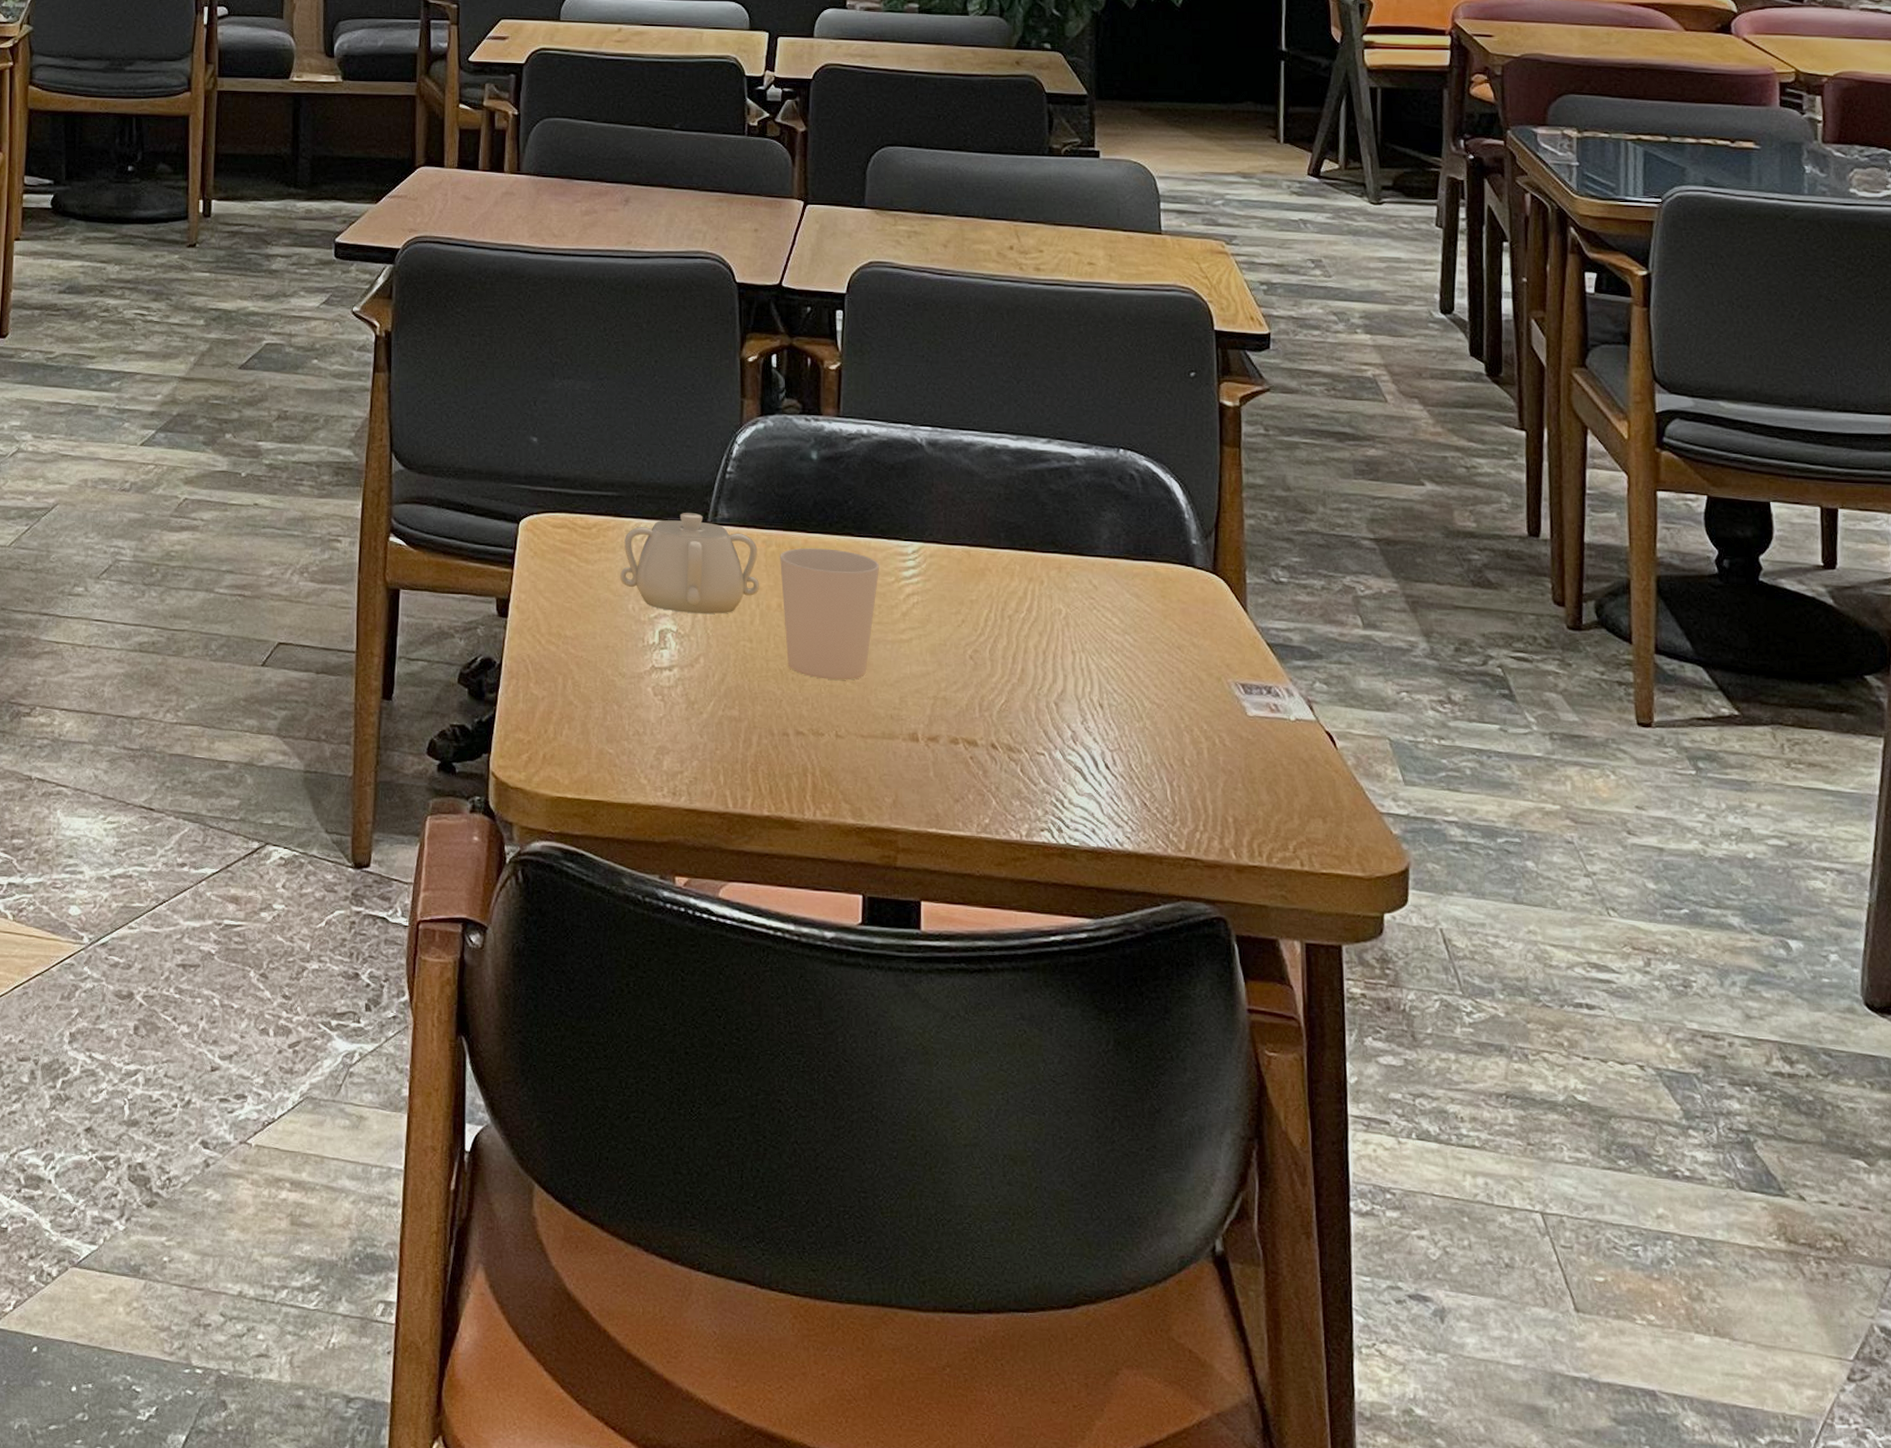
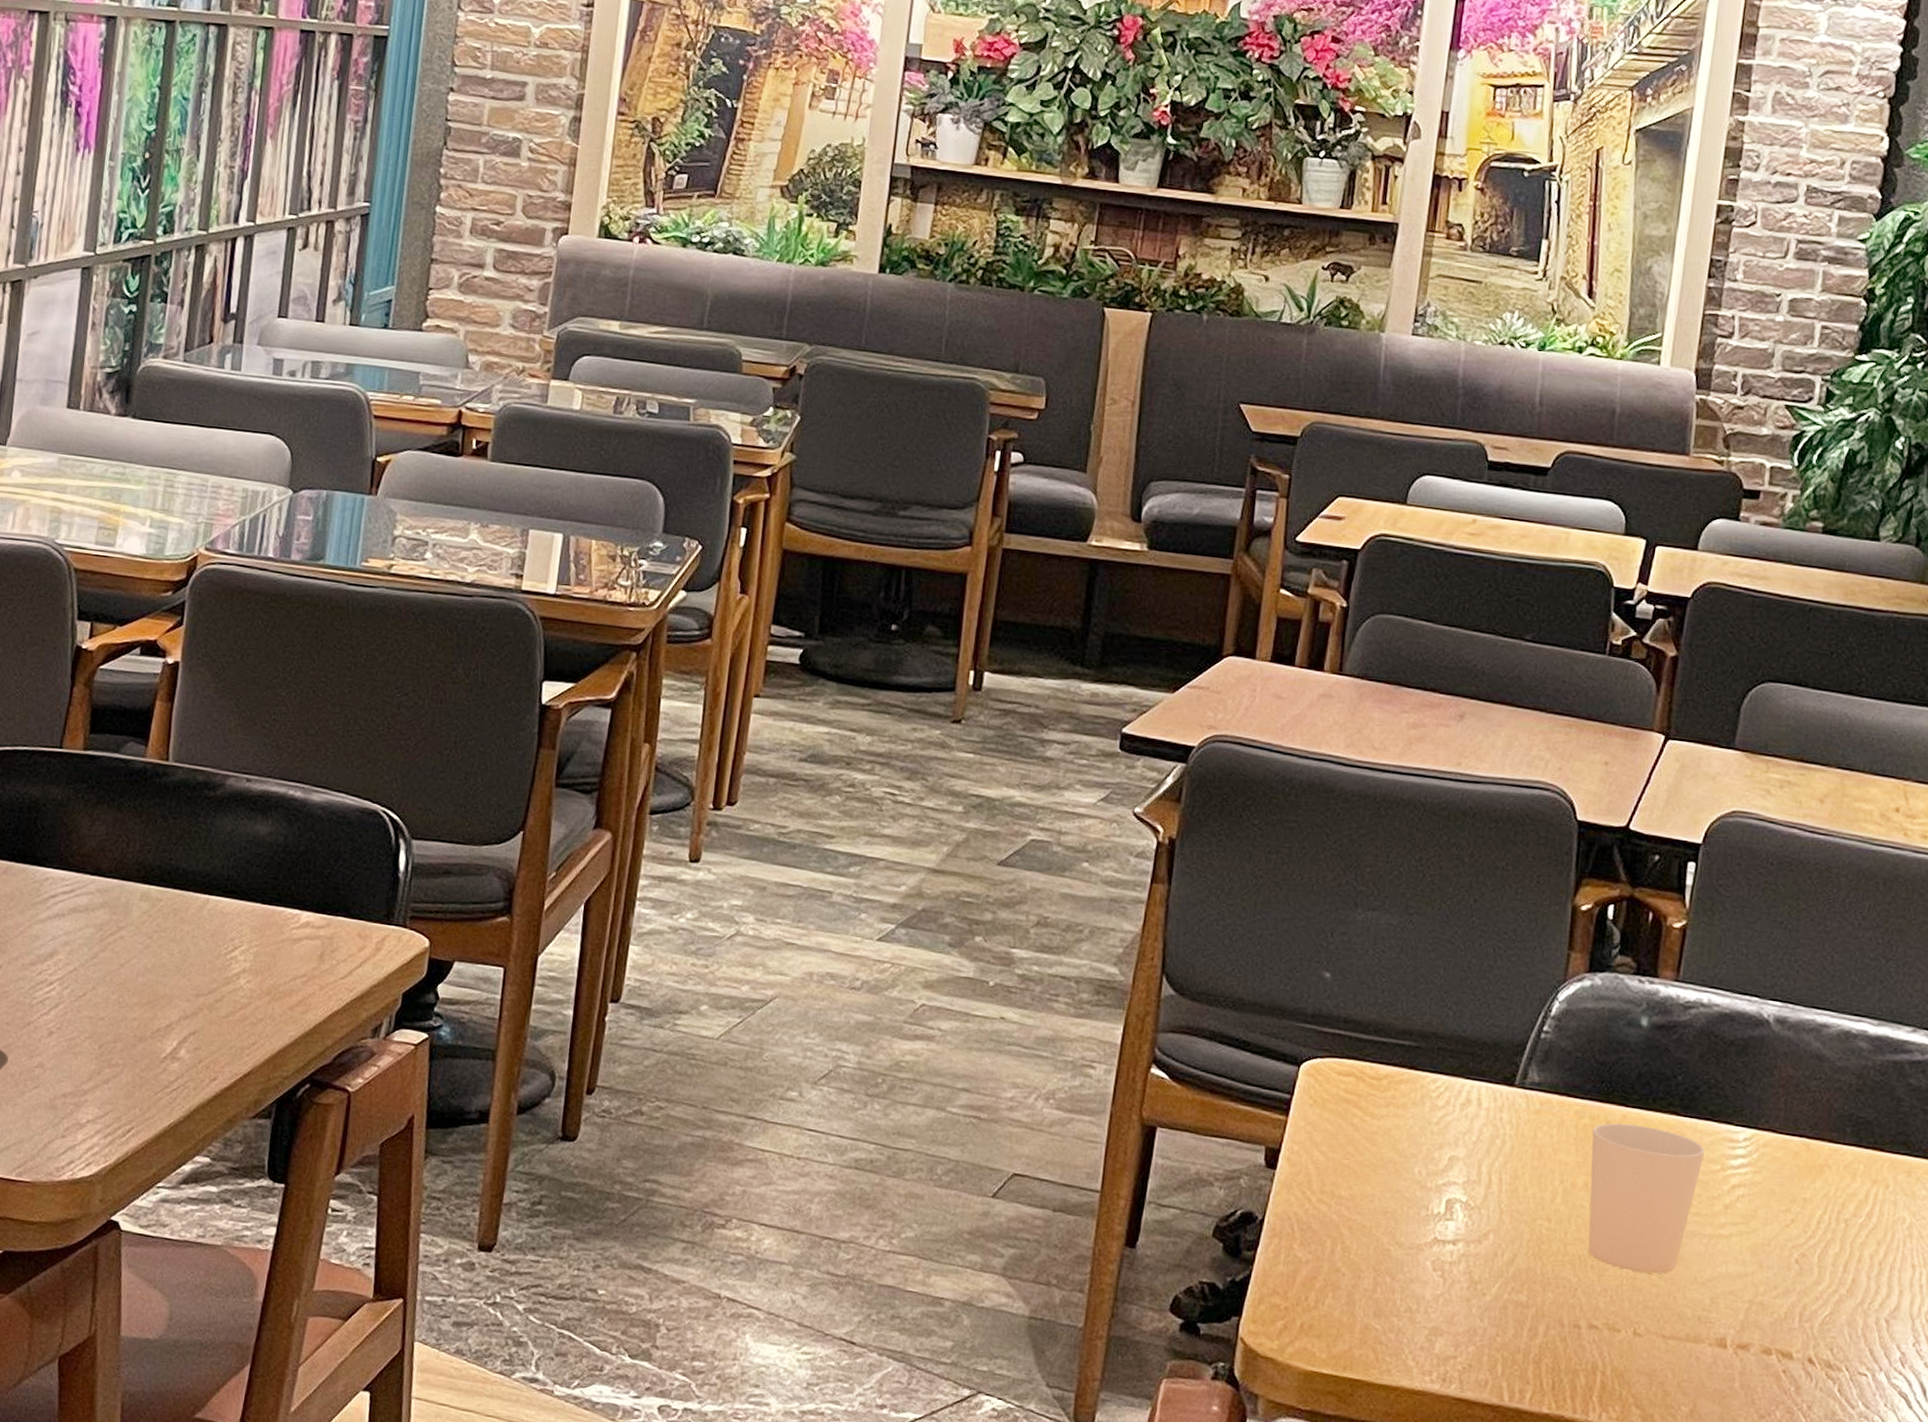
sugar bowl: present [620,512,760,614] -> none [1408,1071,1568,1188]

